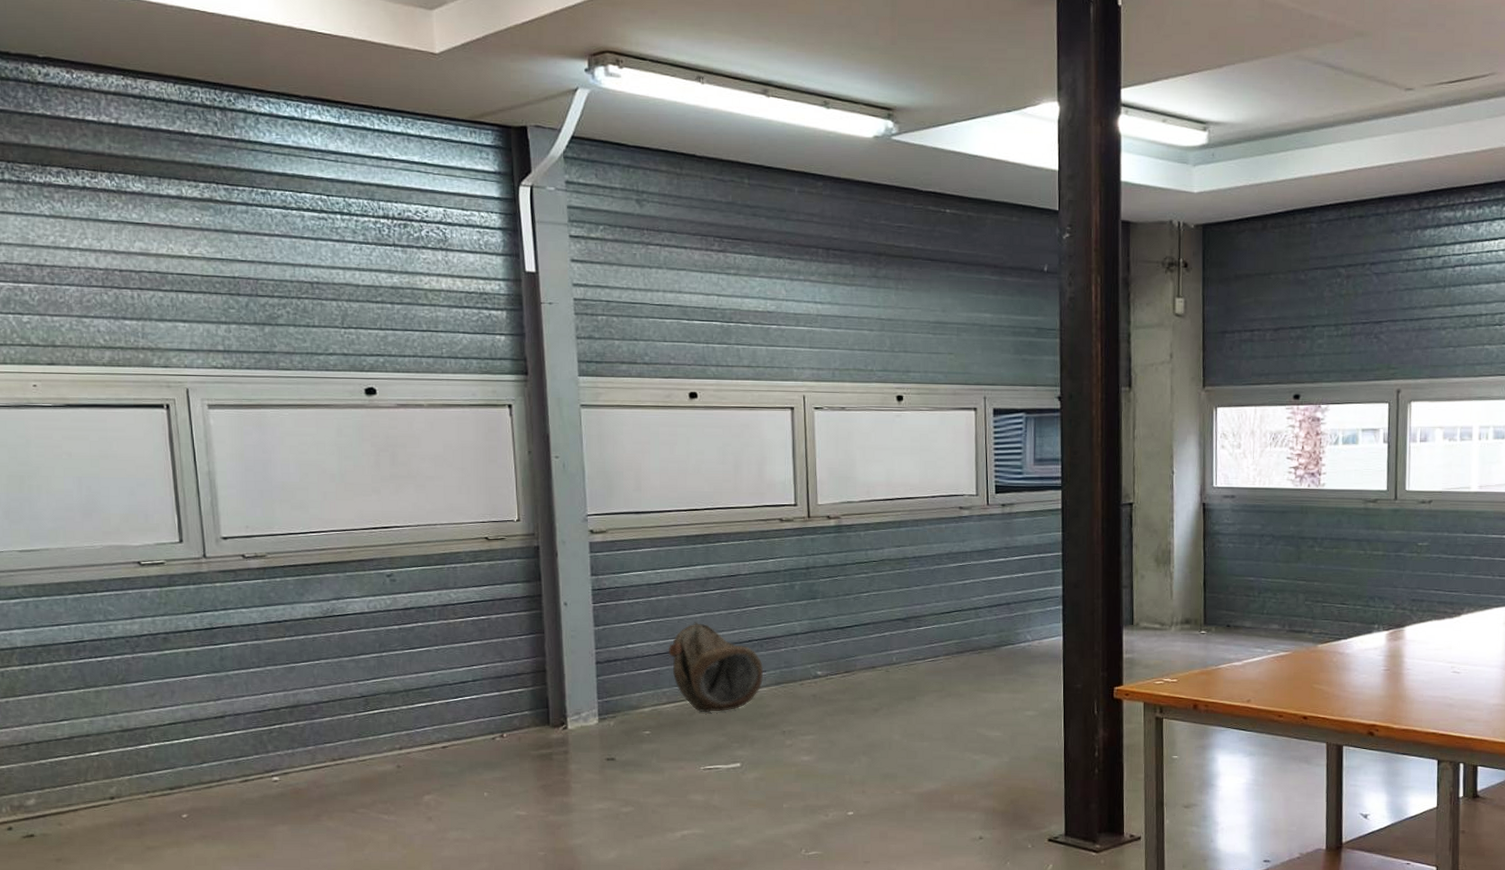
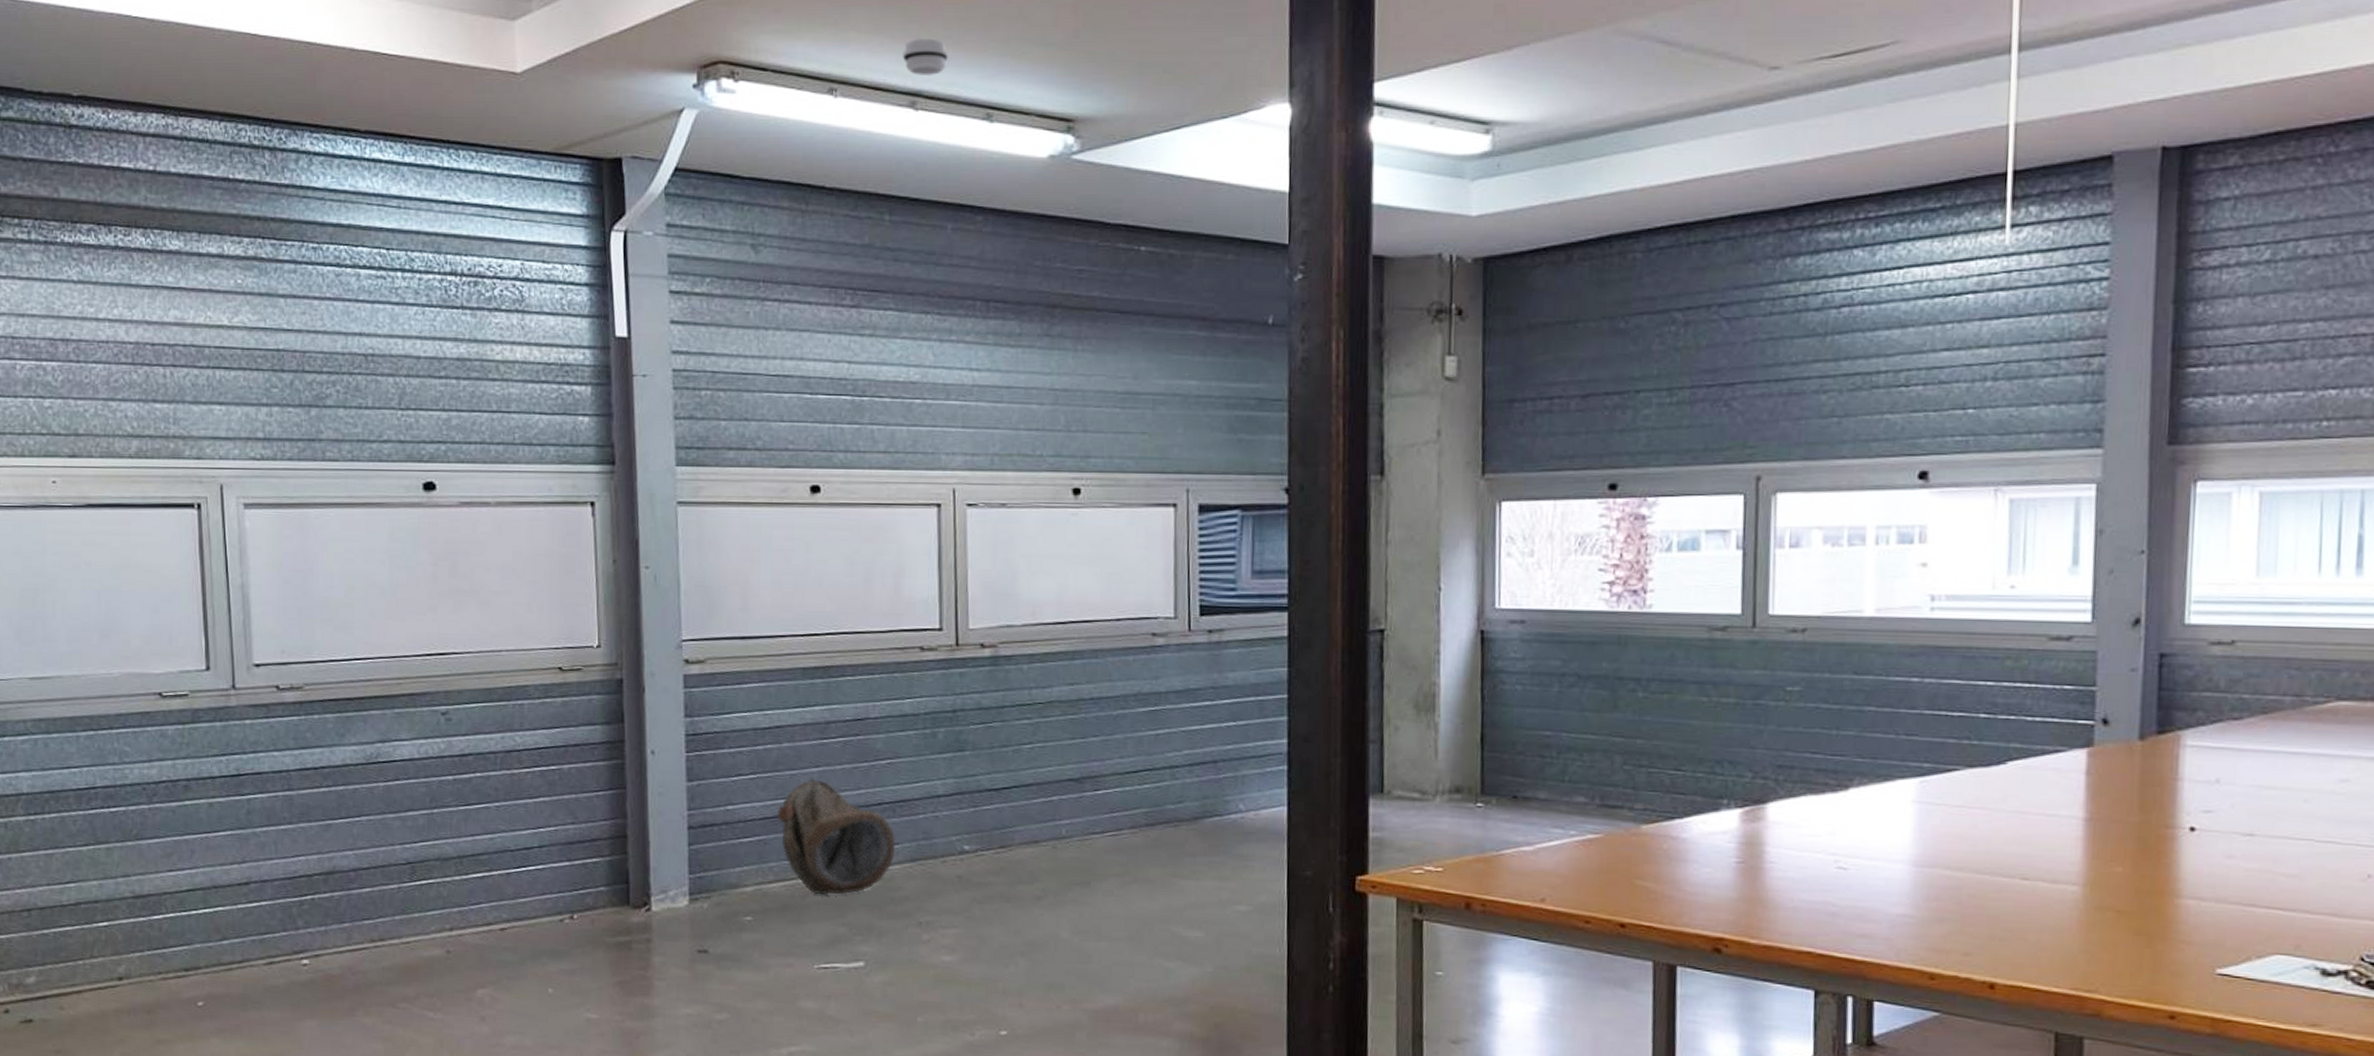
smoke detector: none [756,39,793,69] -> present [902,38,948,75]

